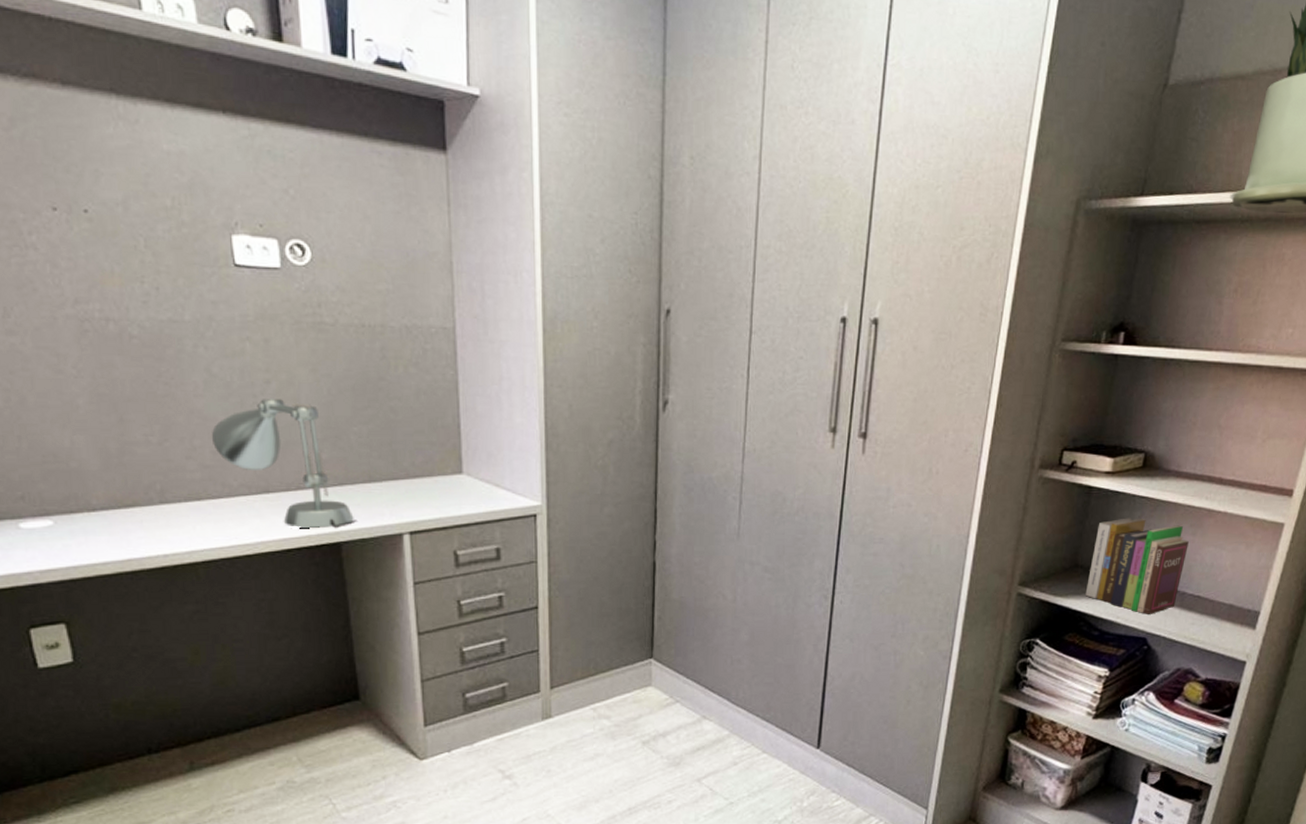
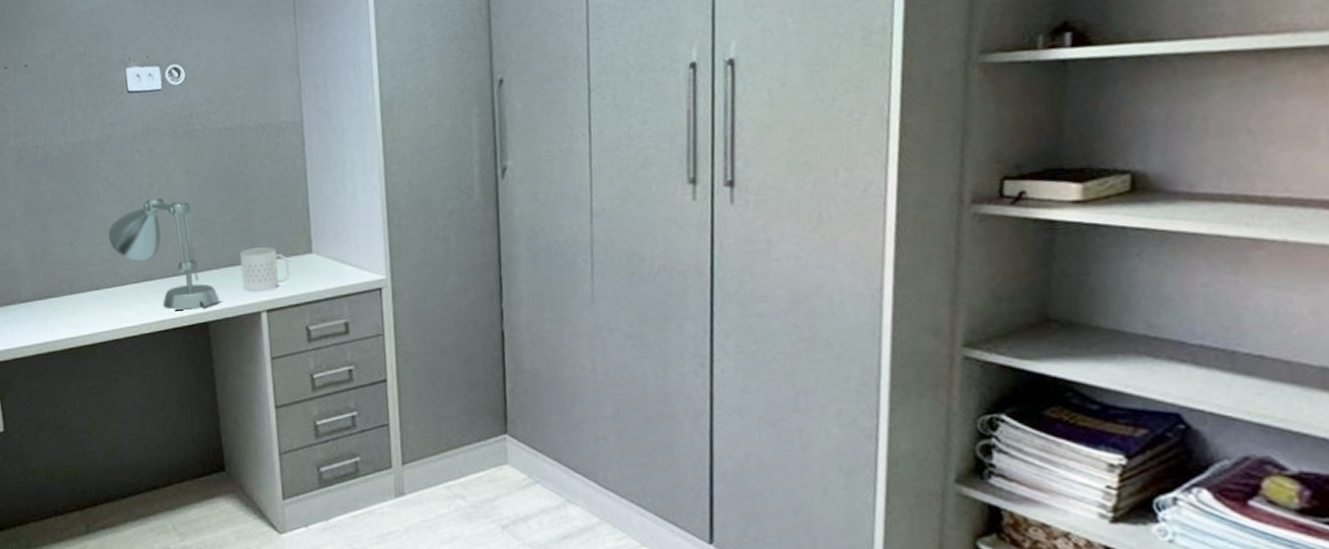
mug: none [379,463,437,511] -> present [240,246,290,291]
books: present [1085,518,1189,614] -> none [1067,256,1229,382]

